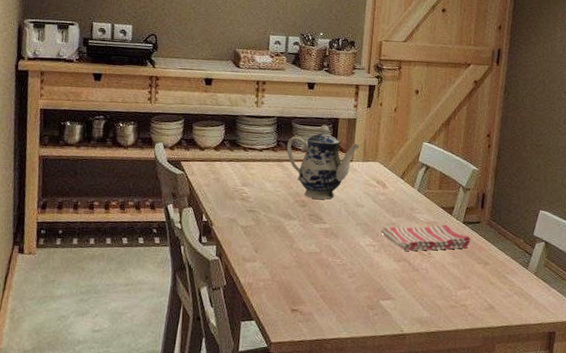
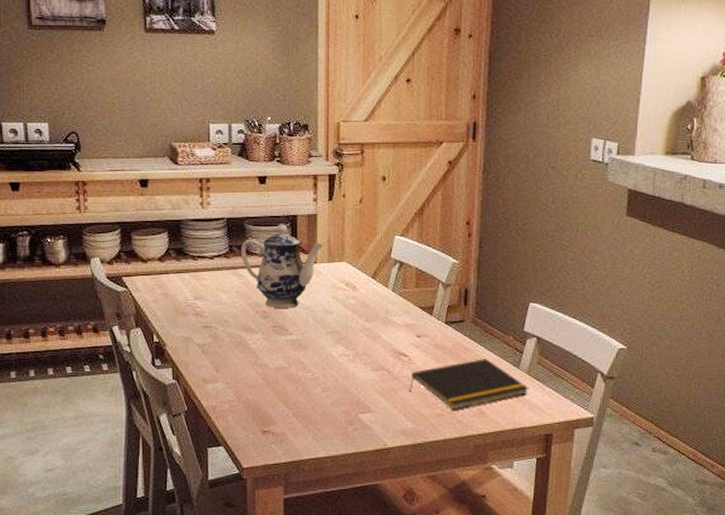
dish towel: present [380,224,471,251] -> none [354,326,455,358]
notepad: none [427,257,536,303] -> present [409,359,529,410]

